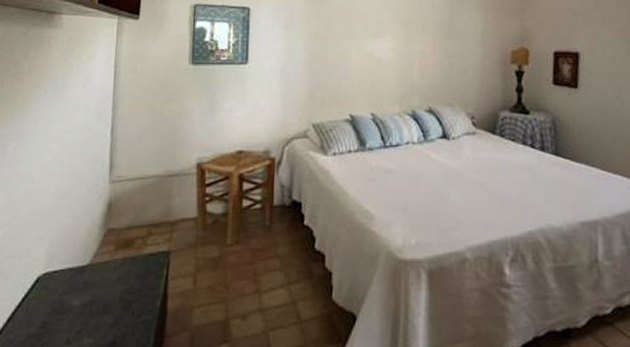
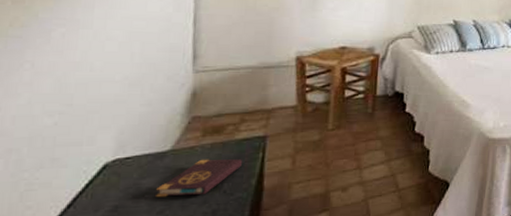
book: none [76,275,148,316] -> present [156,159,242,198]

